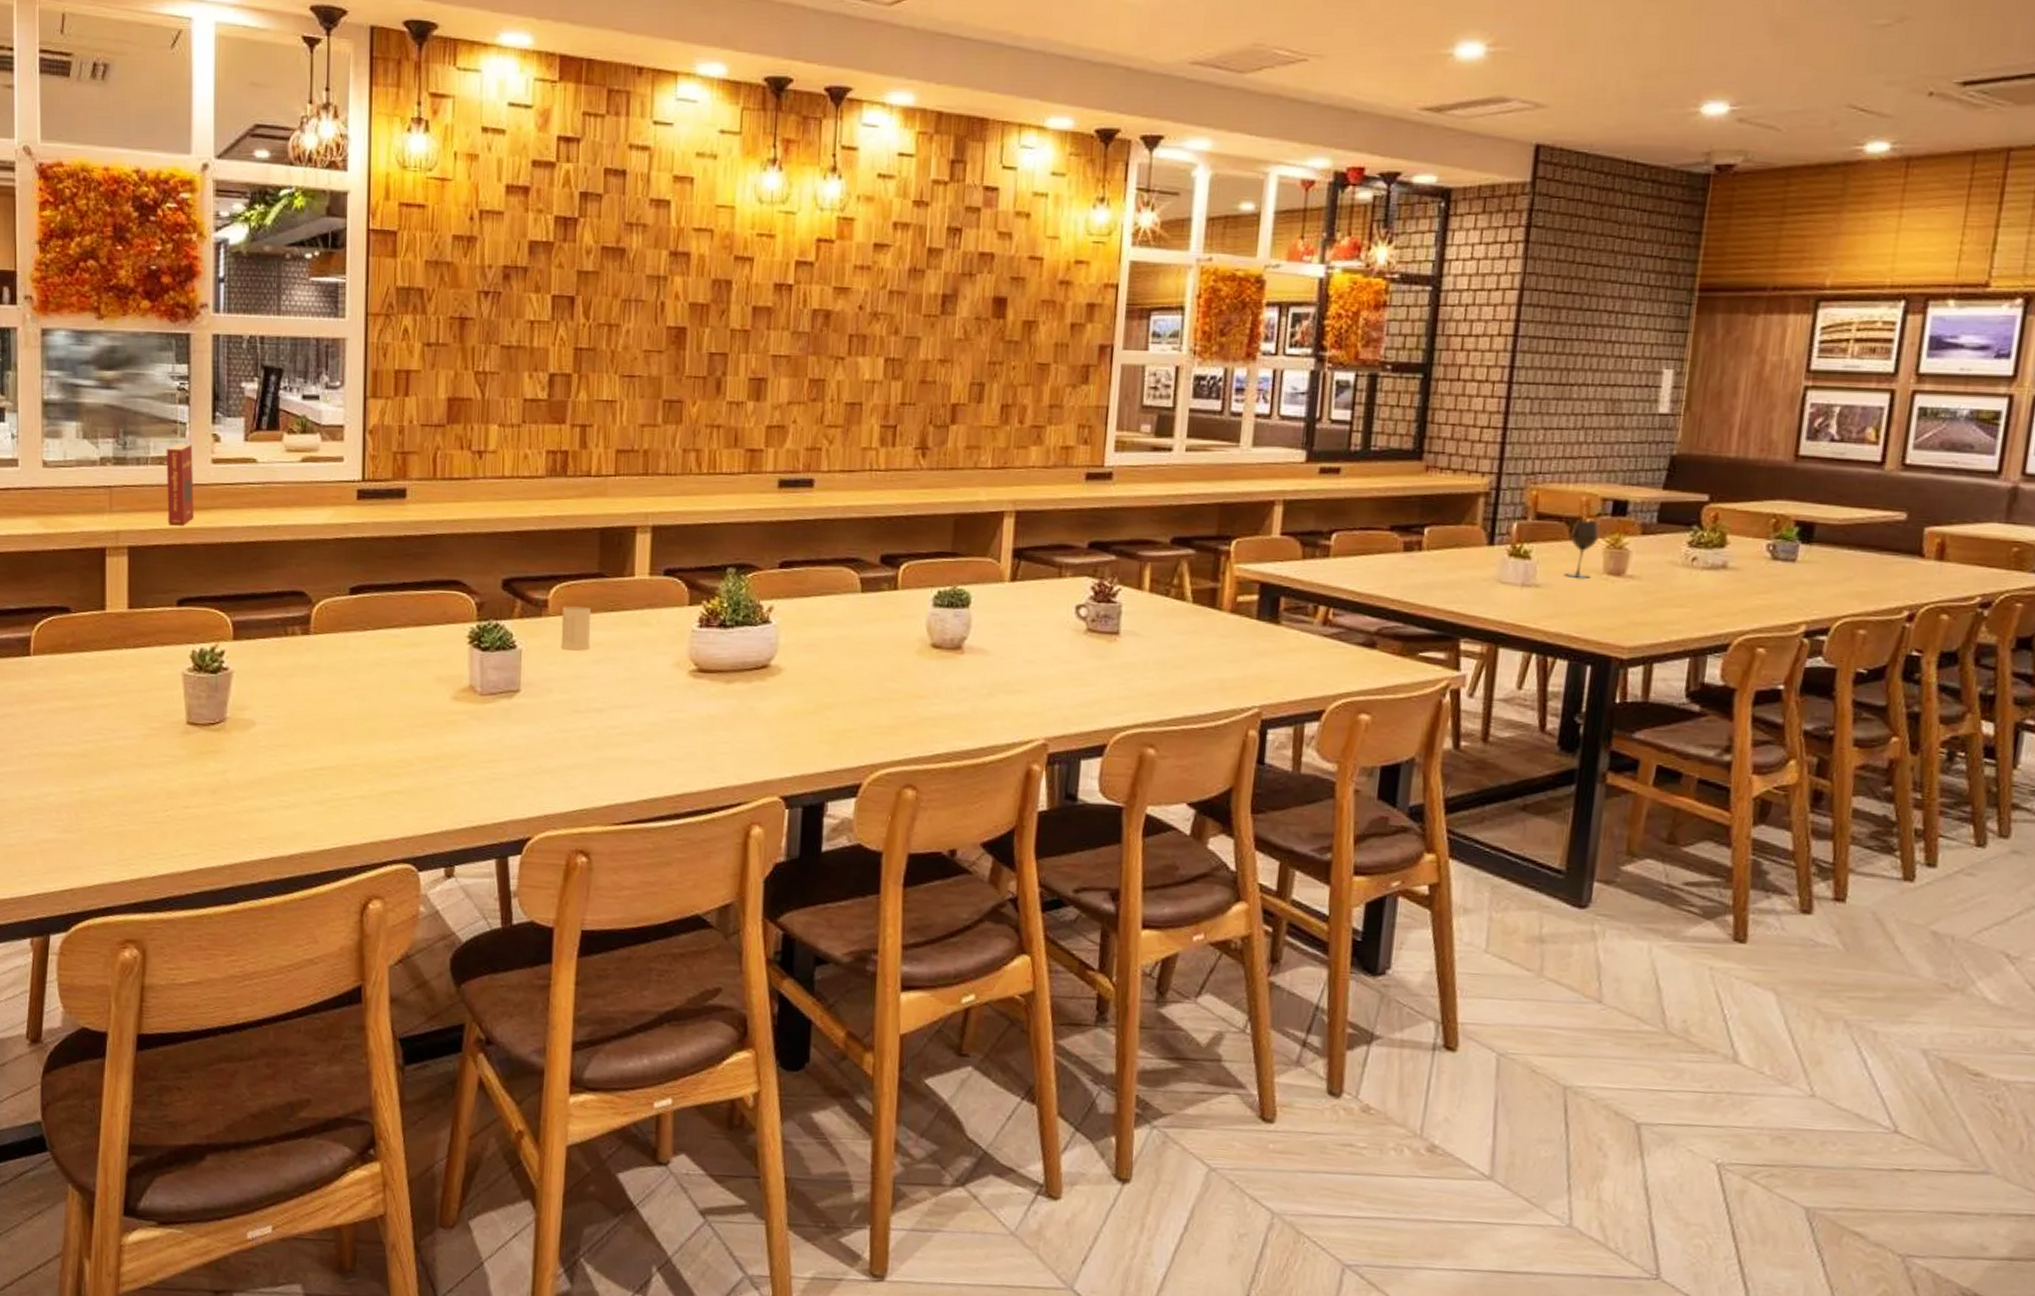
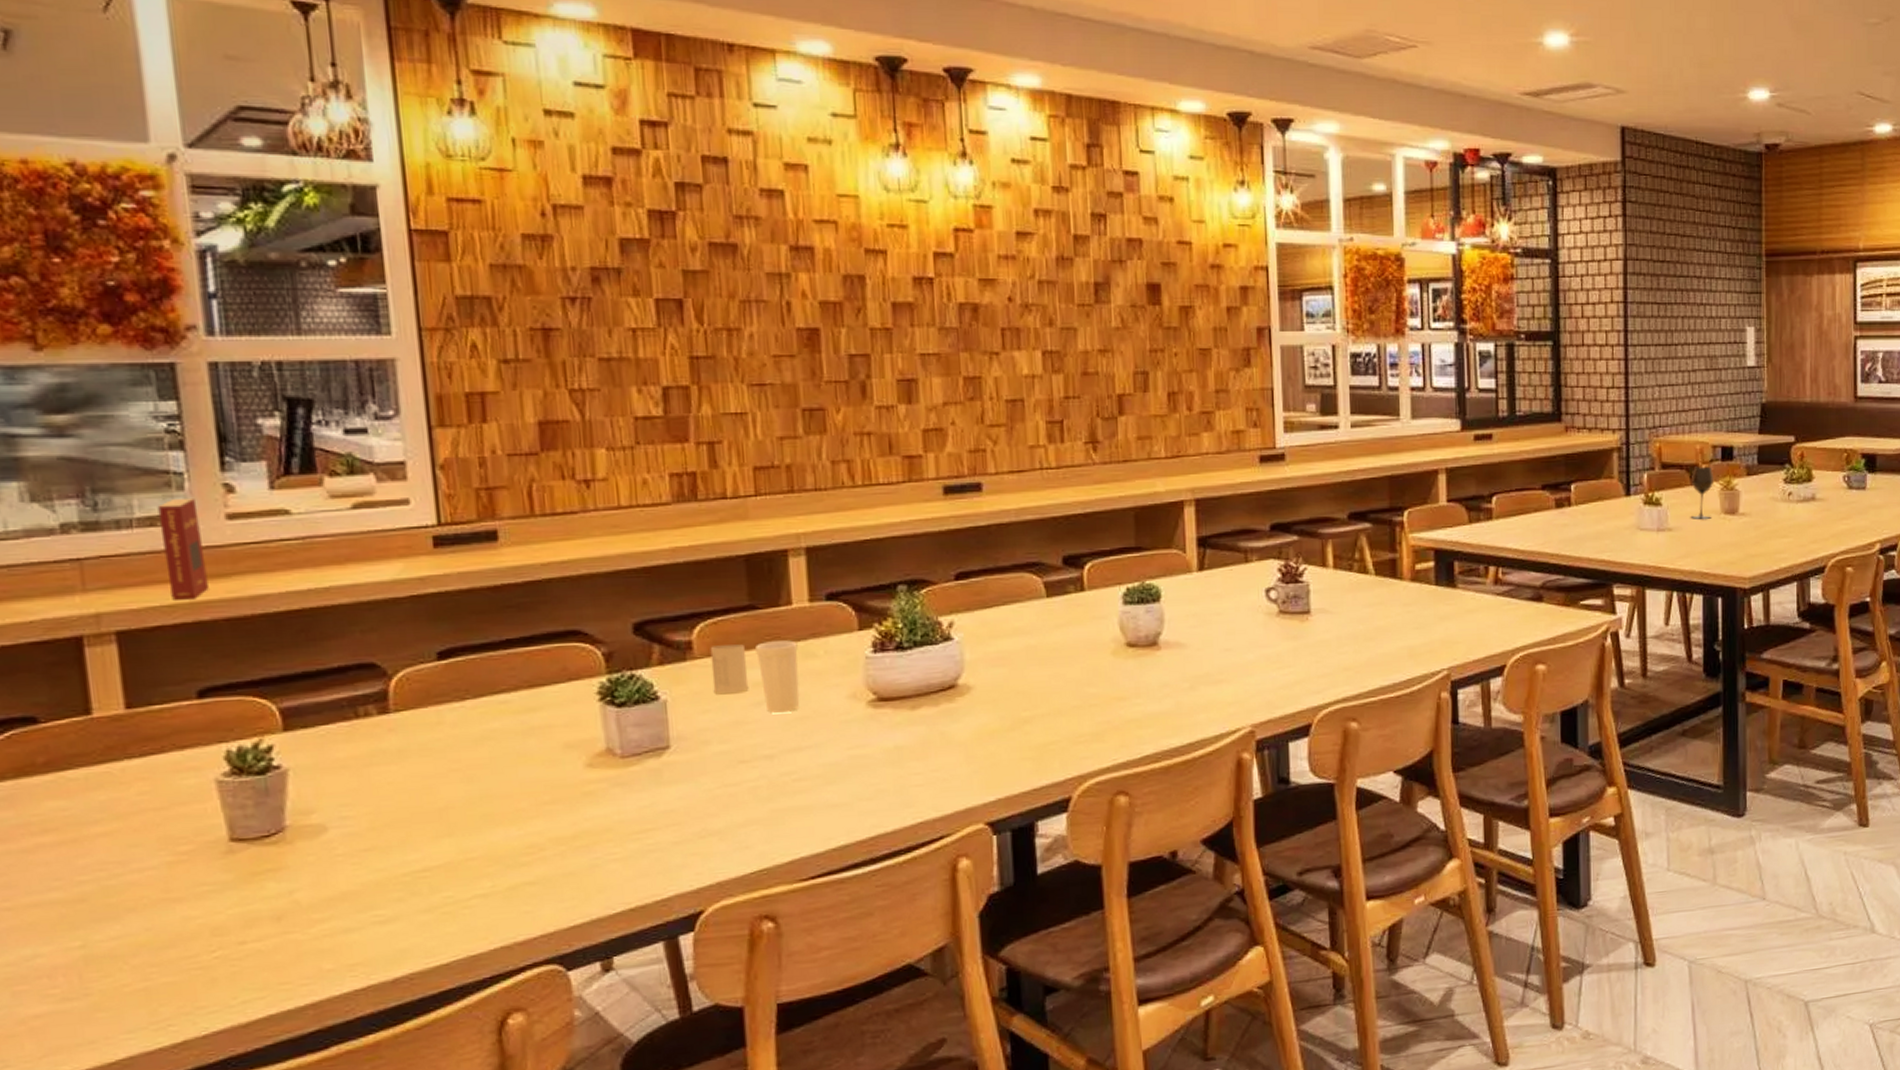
cup: none [600,607,635,673] -> present [755,640,801,714]

